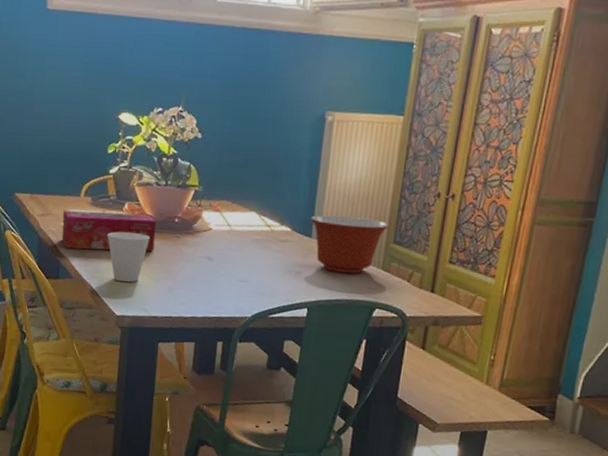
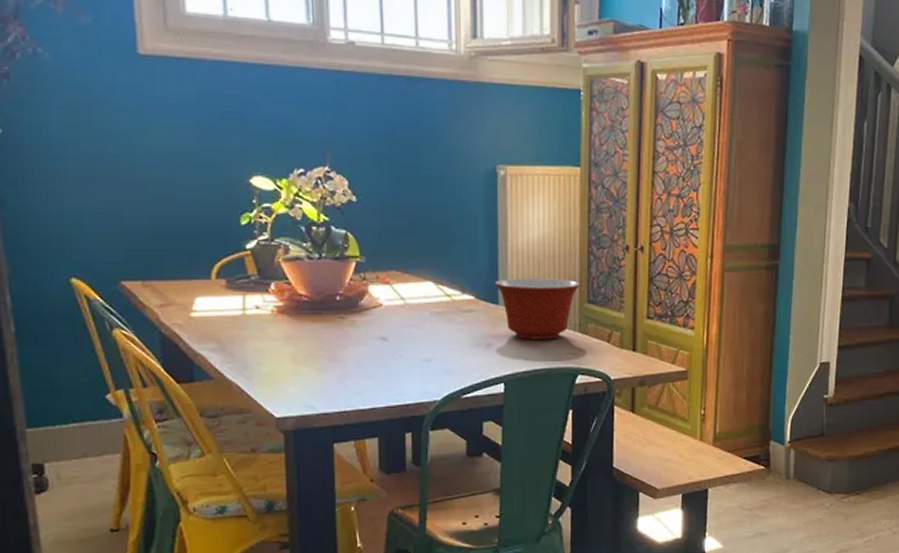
tissue box: present [61,210,157,252] -> none [190,294,314,343]
cup: present [107,231,150,283] -> none [252,317,308,377]

